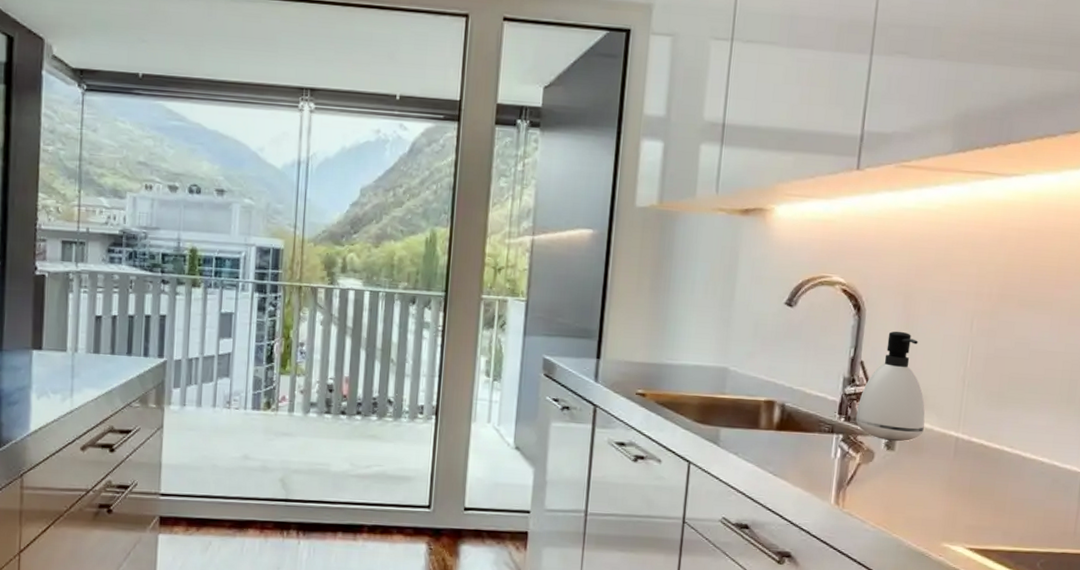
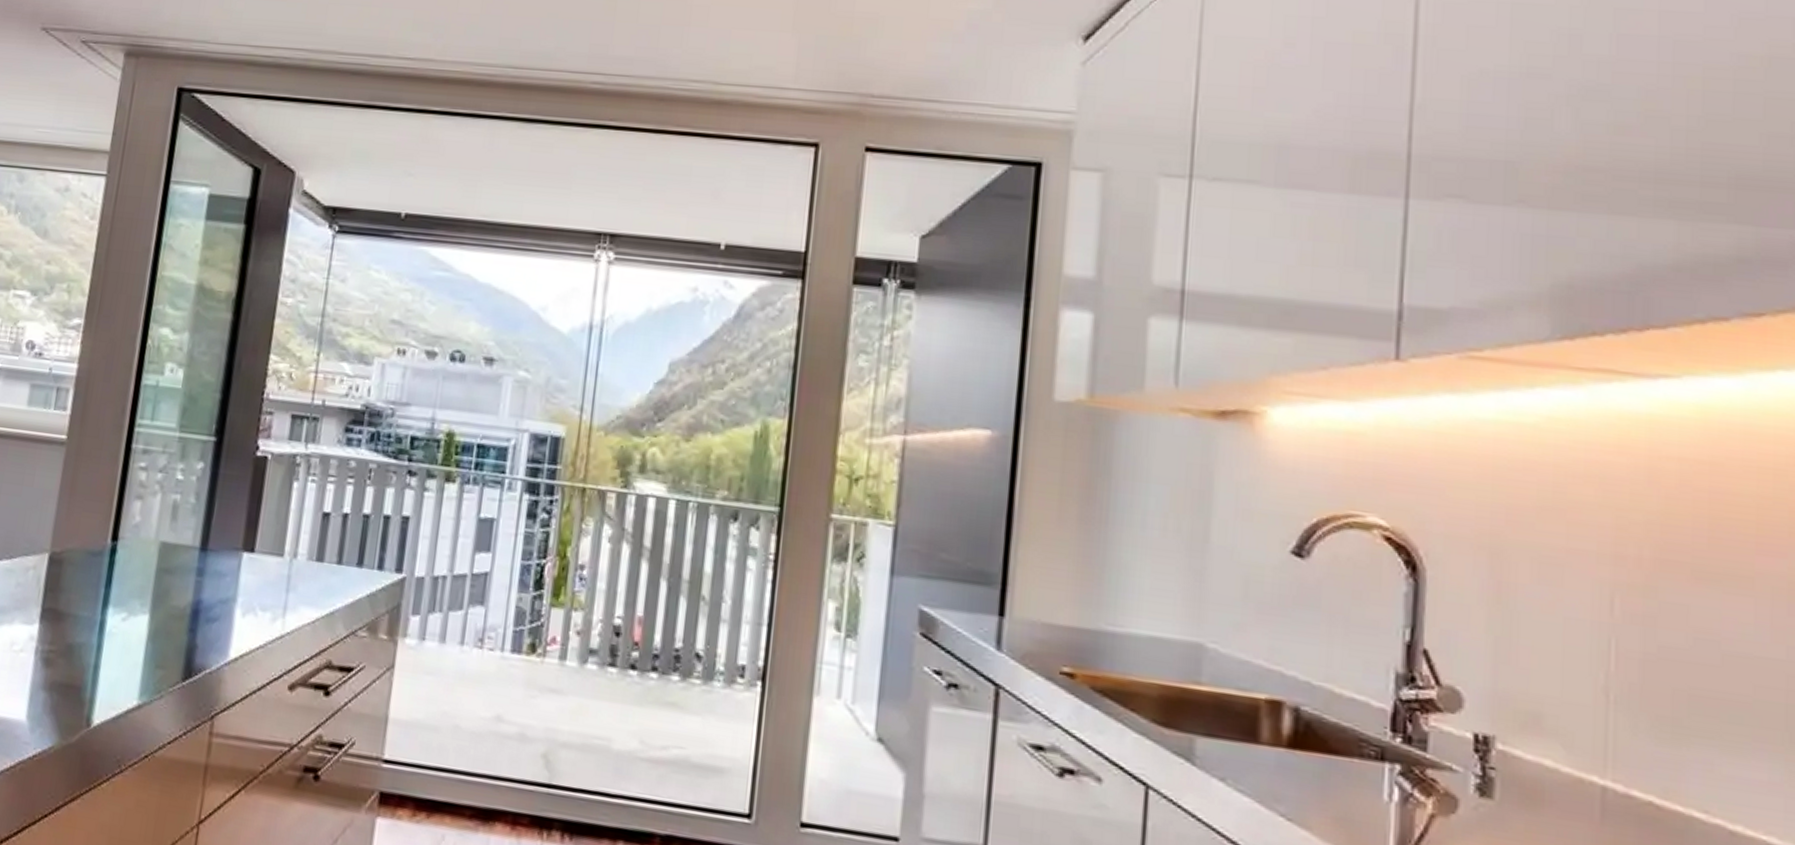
soap dispenser: present [855,331,925,442] -> none [1421,605,1543,785]

